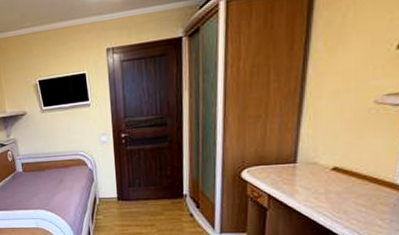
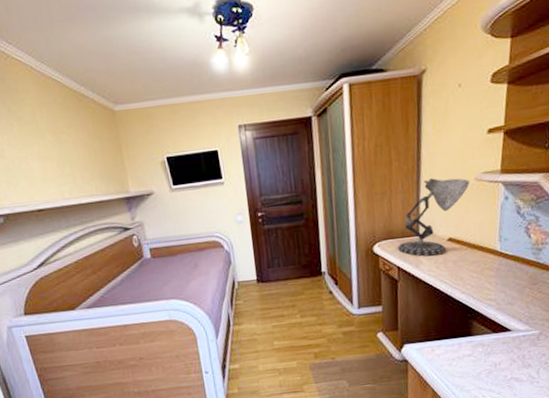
desk lamp: none [270,100,367,186] -> present [398,178,470,257]

